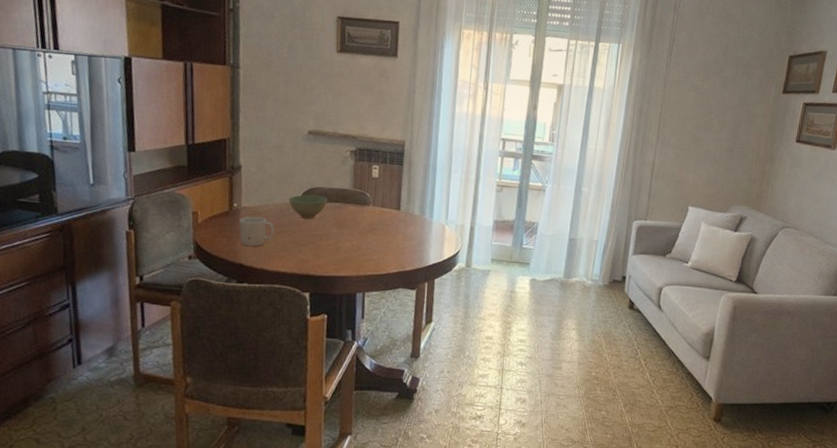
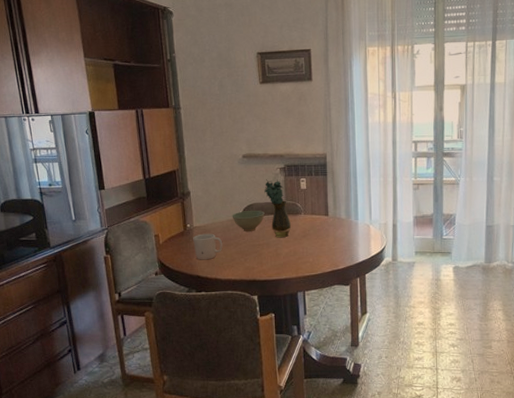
vase: none [329,162,357,230] -> present [264,179,291,238]

